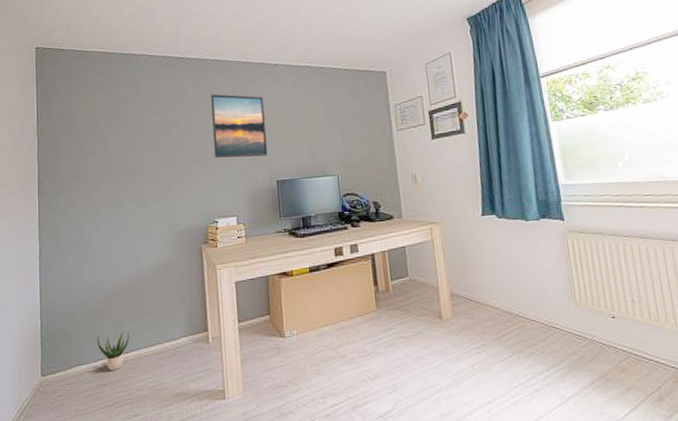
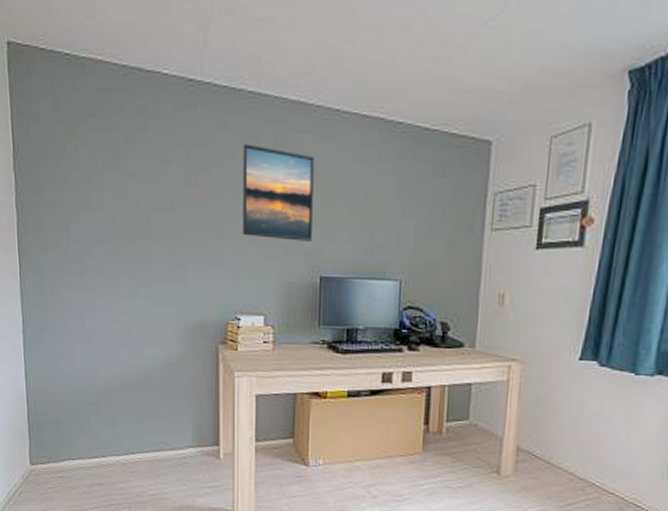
potted plant: present [97,331,129,371] -> none [92,429,128,472]

